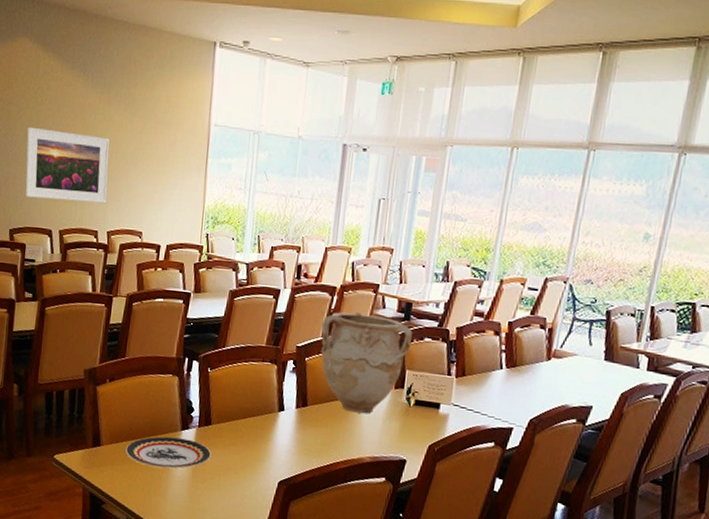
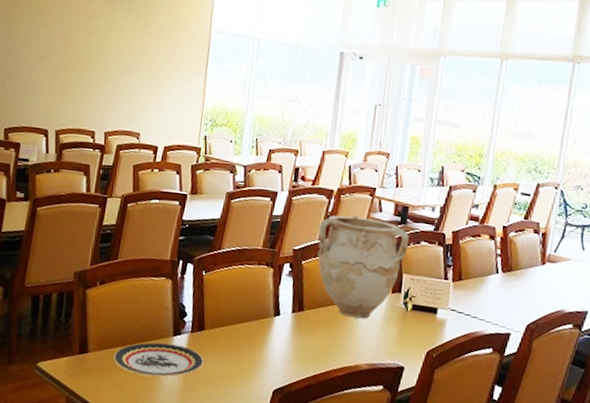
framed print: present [25,127,109,204] -> none [22,29,111,105]

